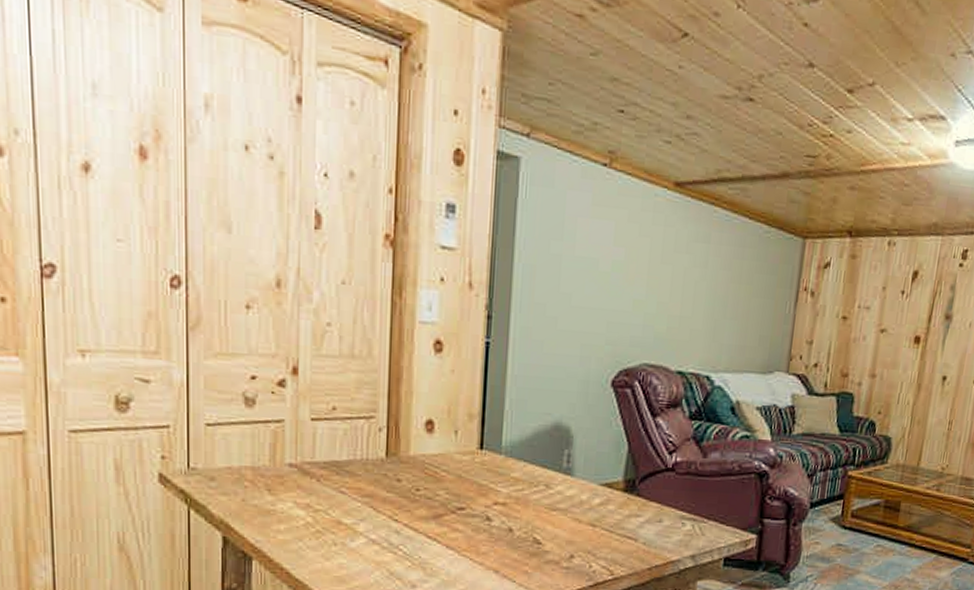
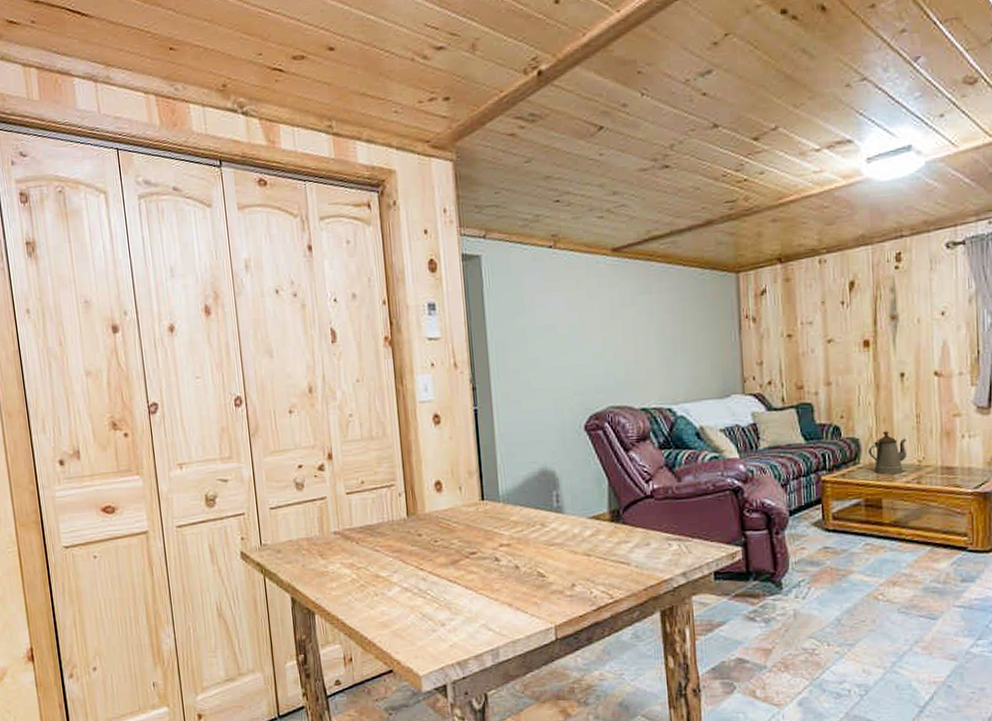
coffee pot: none [897,432,936,479] -> present [868,430,907,475]

